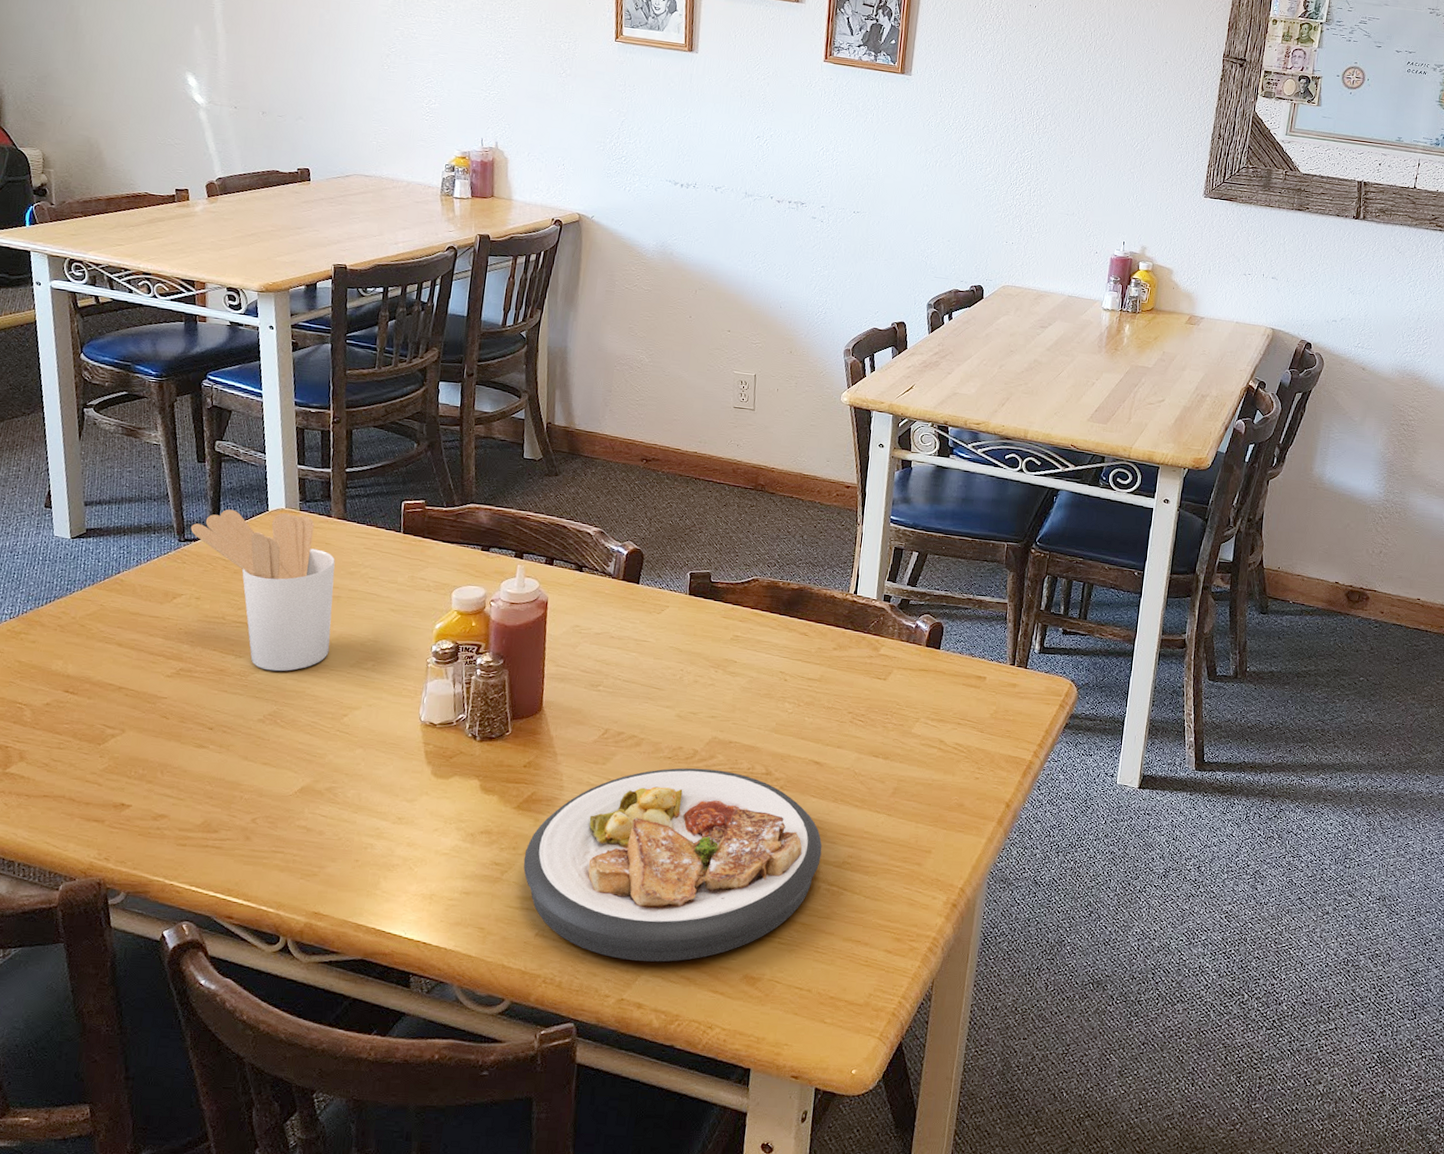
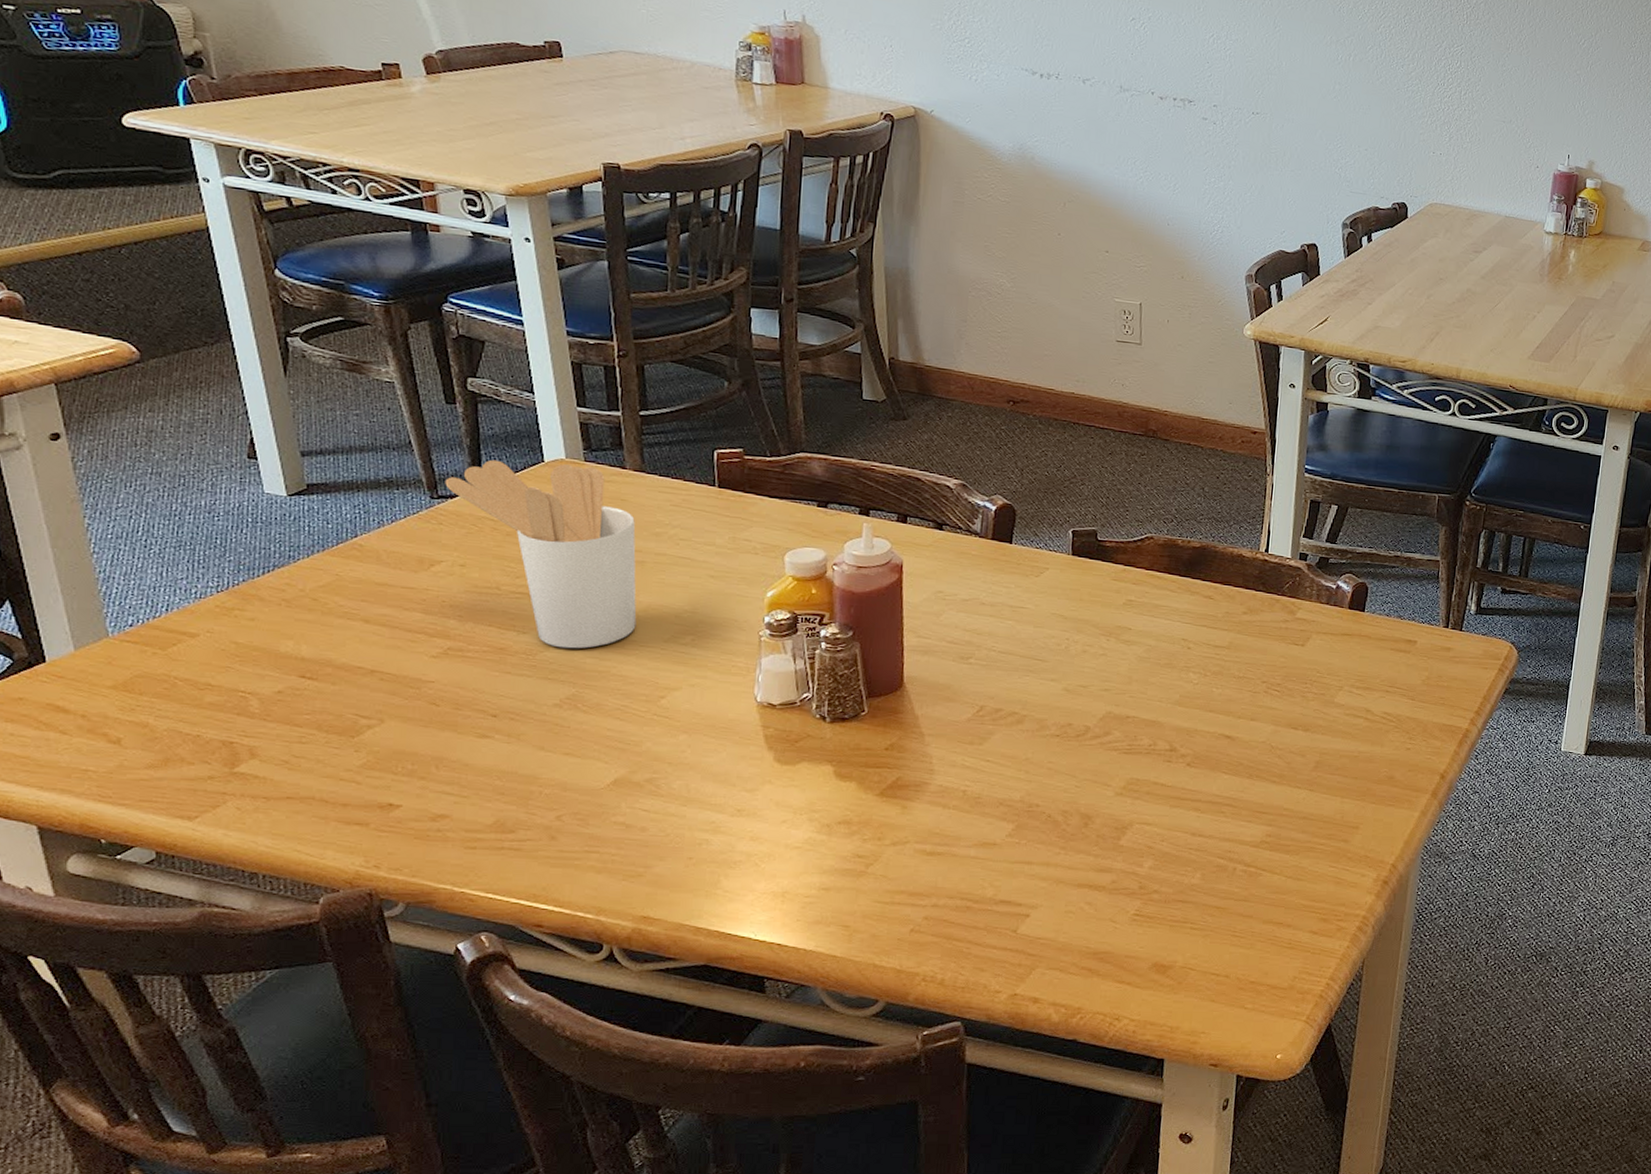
plate: present [523,768,822,962] -> none [891,746,1237,954]

